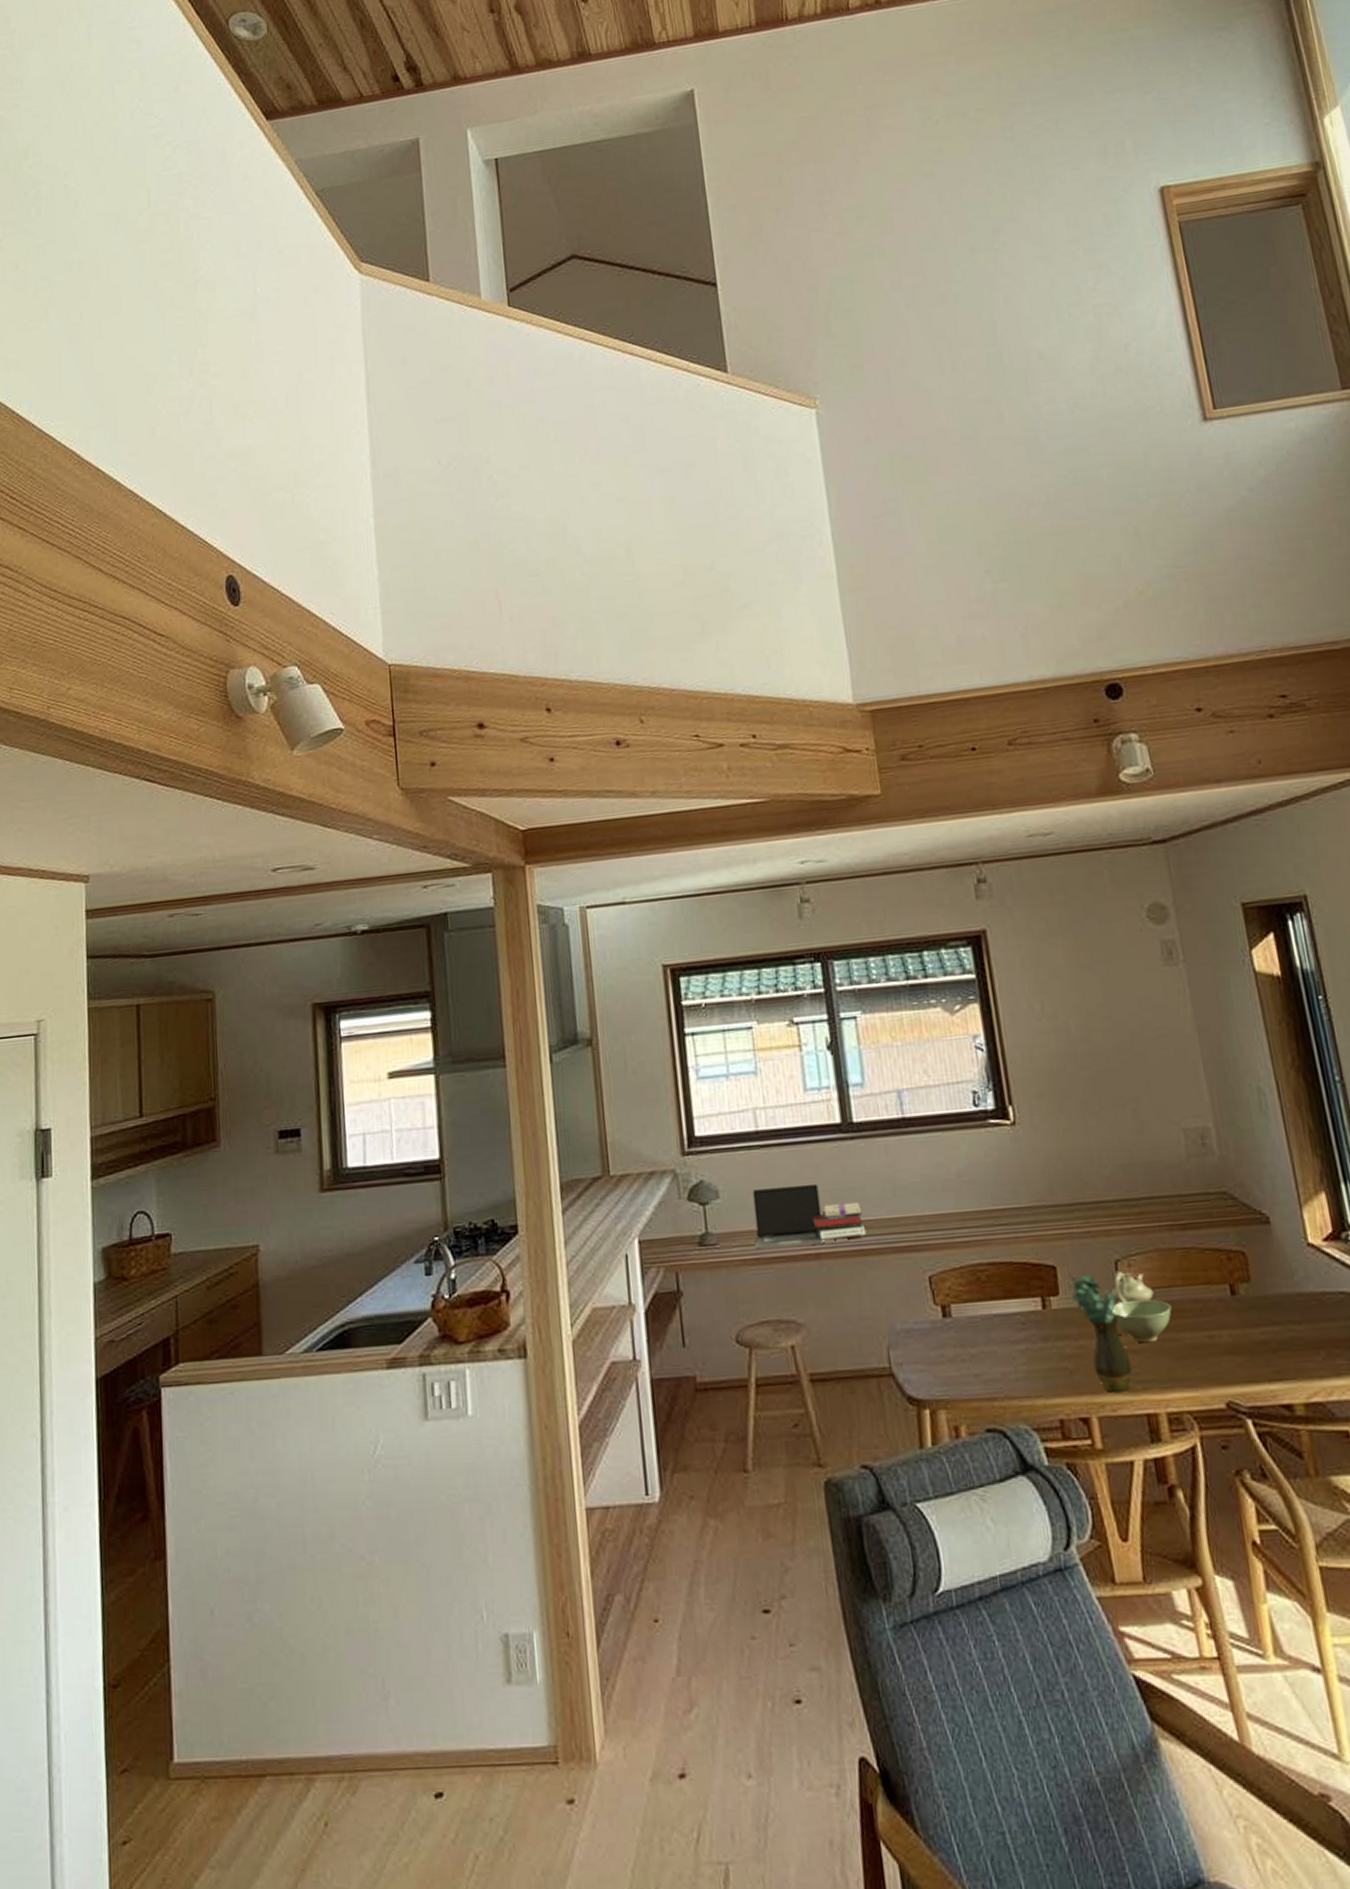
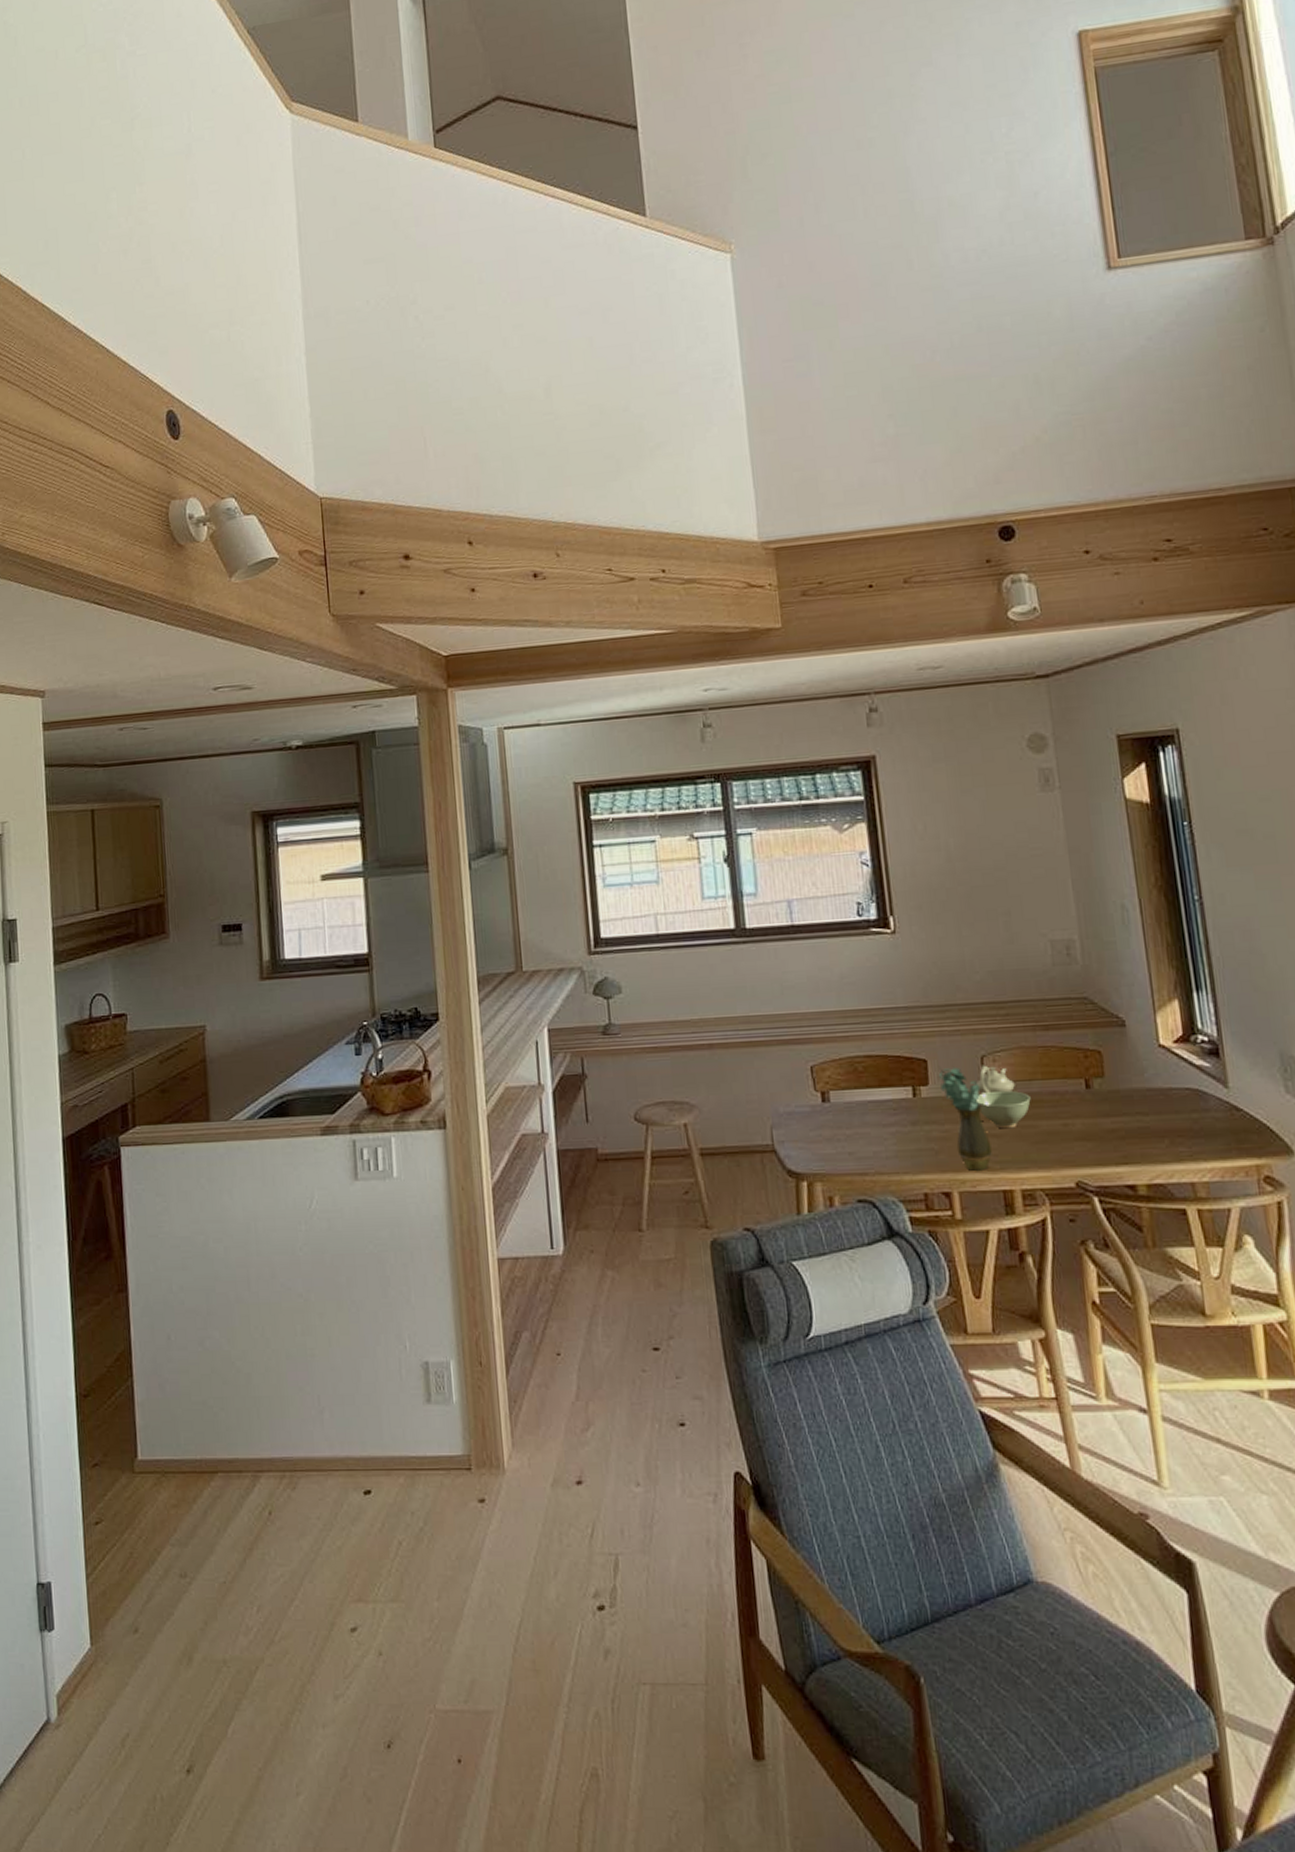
laptop: present [752,1183,825,1249] -> none [652,982,717,1039]
books: present [812,1201,867,1240] -> none [706,999,755,1032]

